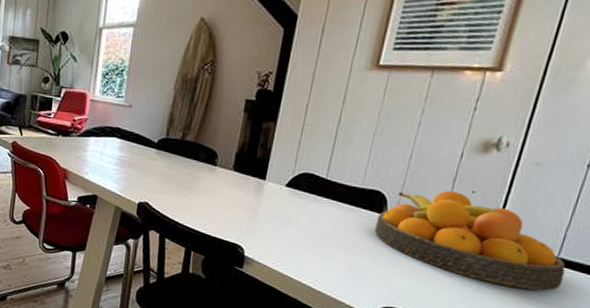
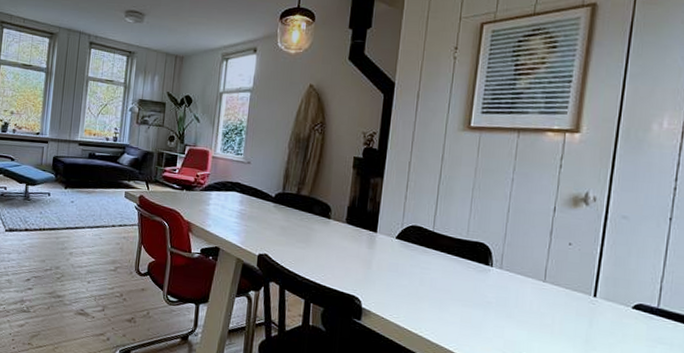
fruit bowl: present [374,190,566,291] -> none [483,242,667,342]

